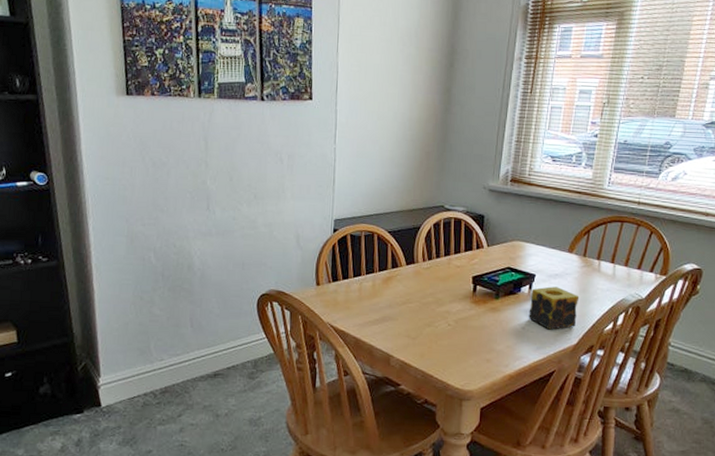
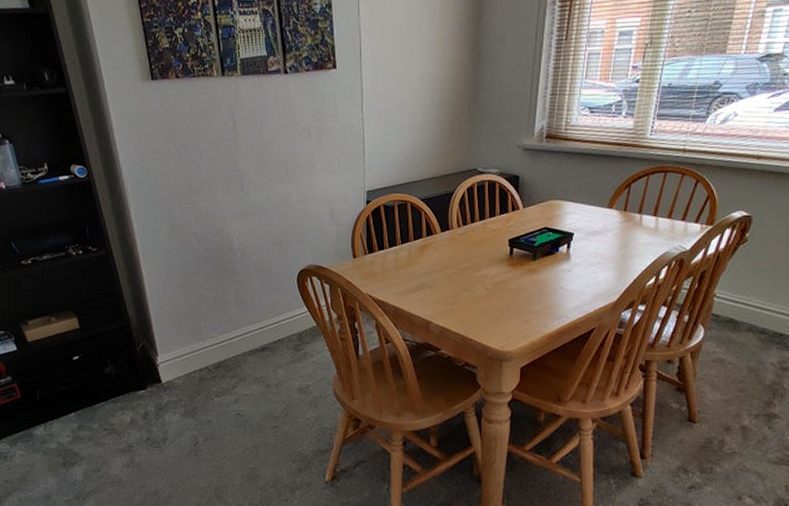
candle: present [529,286,580,330] -> none [567,244,620,288]

